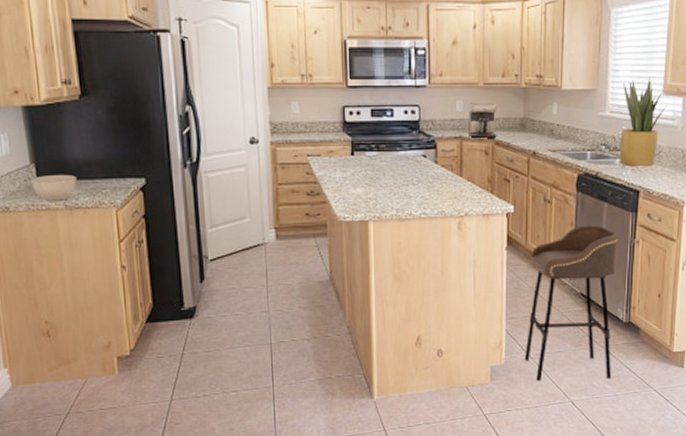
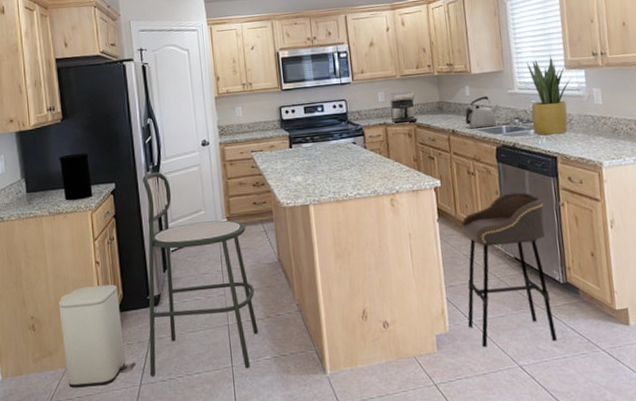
bowl: present [30,174,78,202] -> none [21,185,60,210]
canister: none [77,139,119,195] -> present [59,153,93,201]
pedal bin: none [77,292,167,400] -> present [58,284,137,388]
bar stool: none [178,169,304,392] -> present [142,172,259,376]
kettle: none [549,116,588,152] -> present [465,95,500,129]

